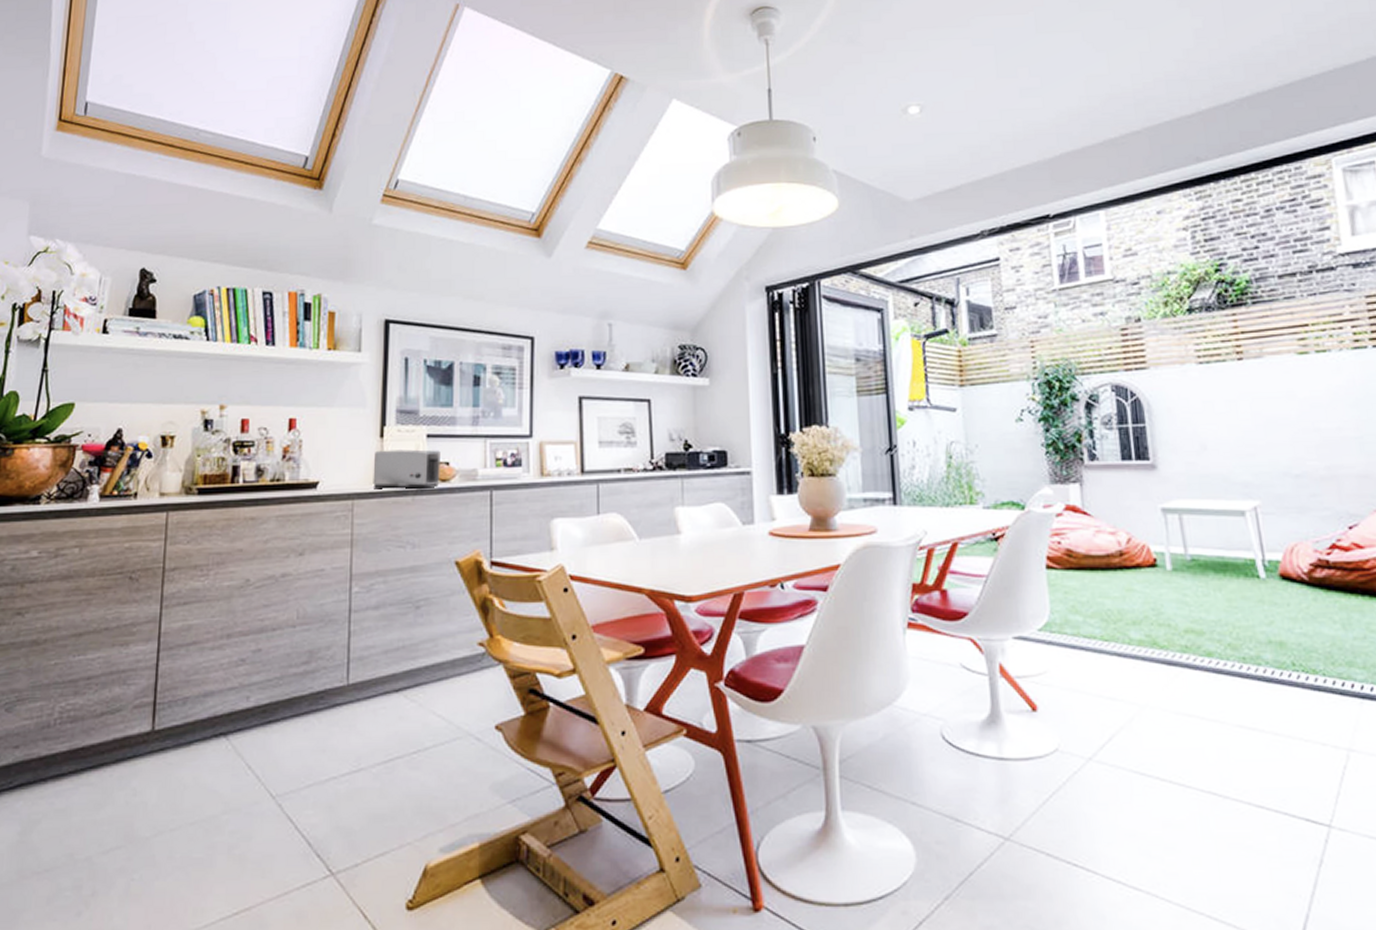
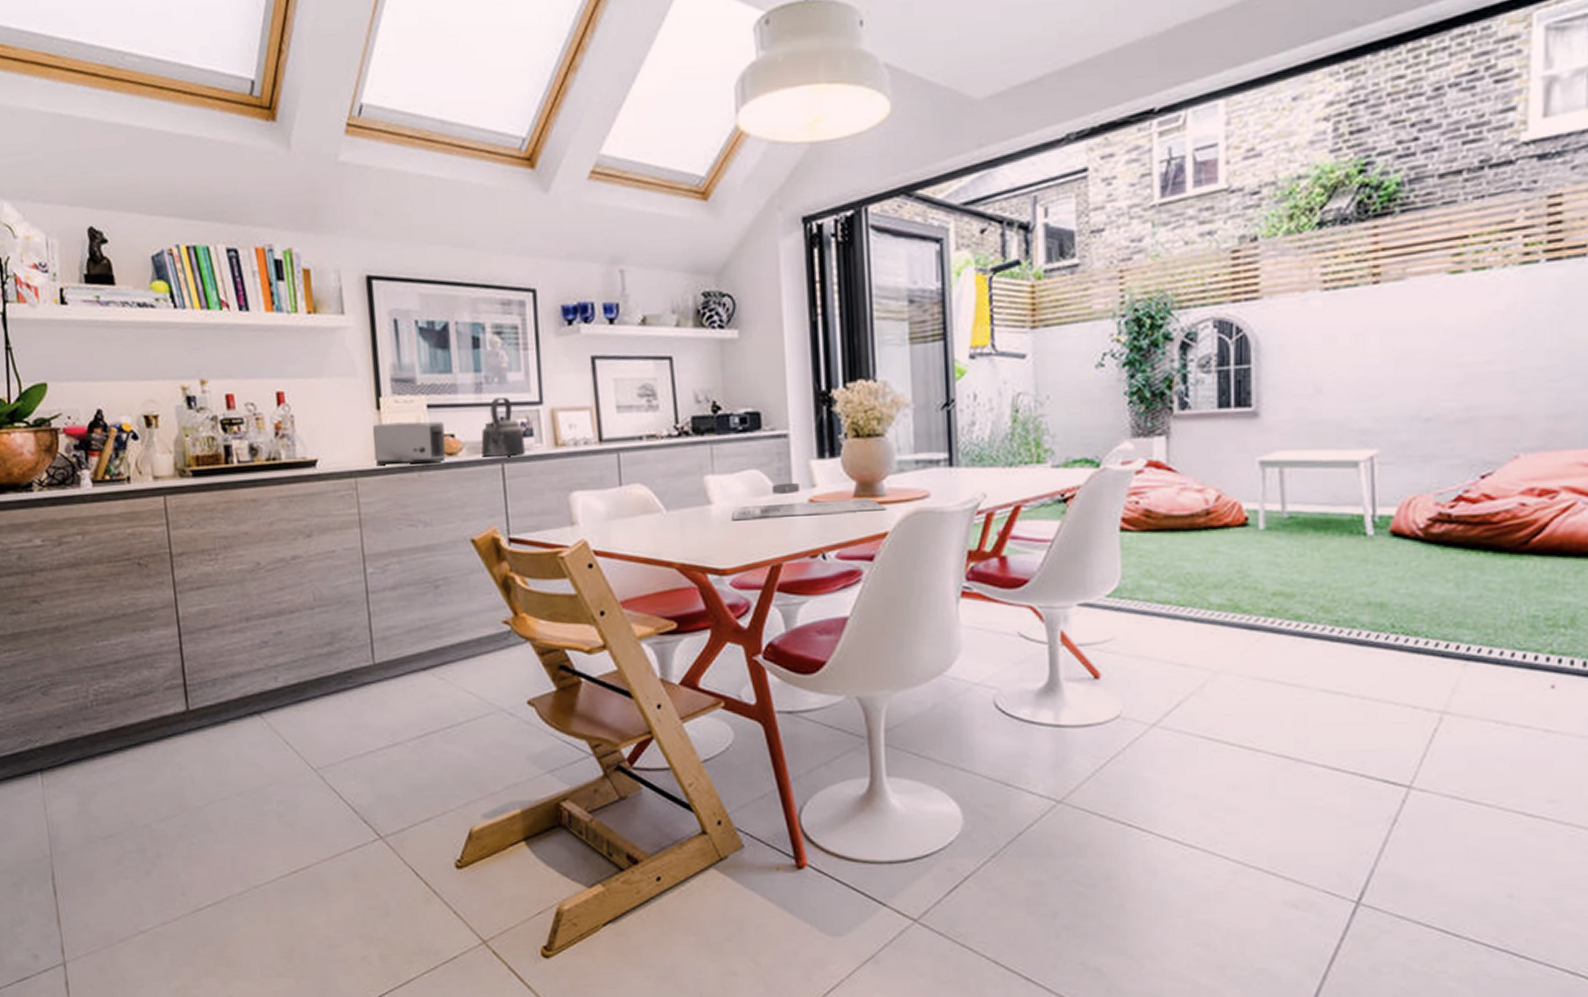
kettle: none [473,430,513,485] -> present [481,397,526,458]
newspaper: none [699,515,839,550] -> present [732,482,887,521]

